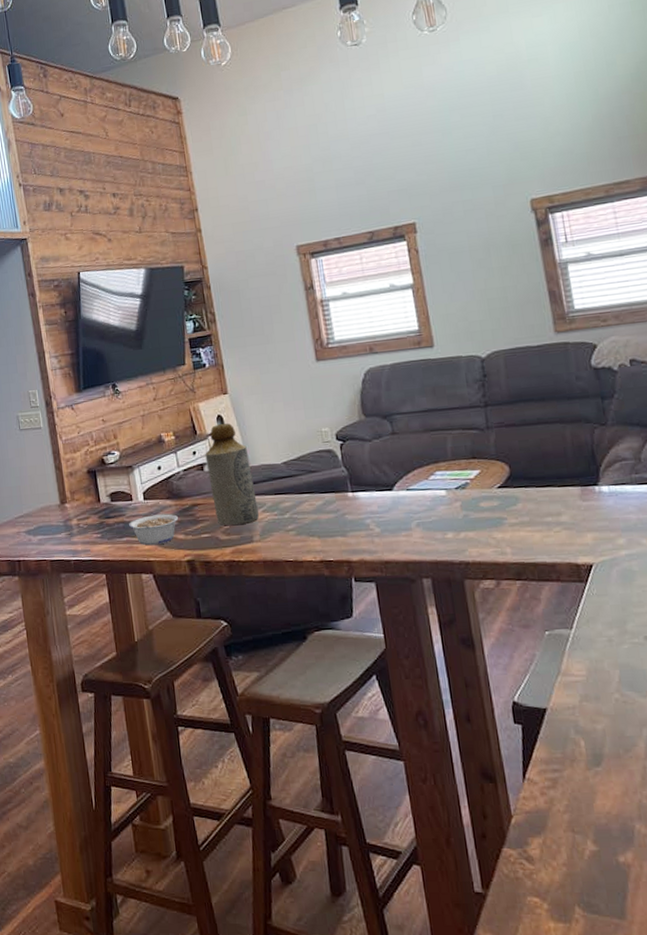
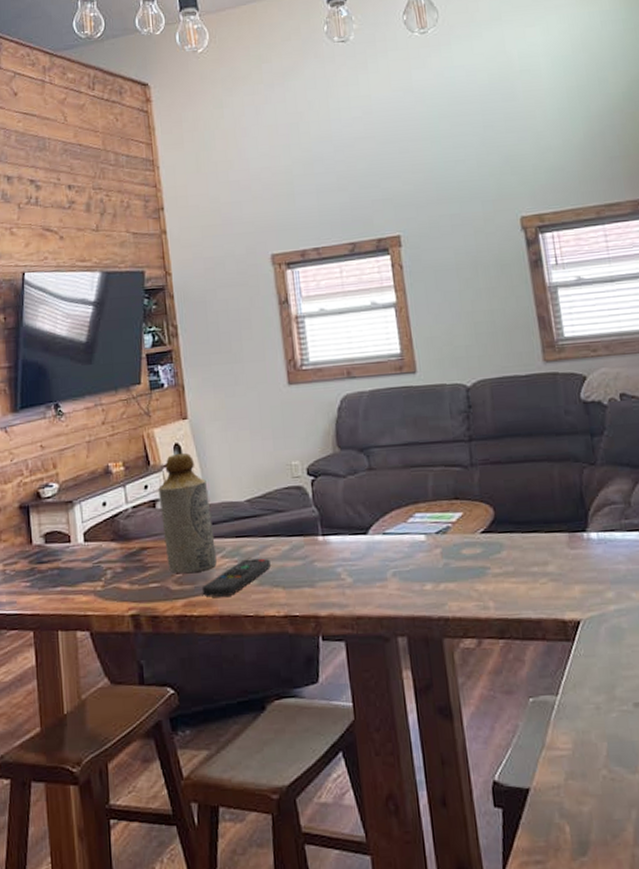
legume: present [129,514,179,546] -> none [65,559,124,597]
remote control: none [246,512,306,545] -> present [201,558,271,597]

